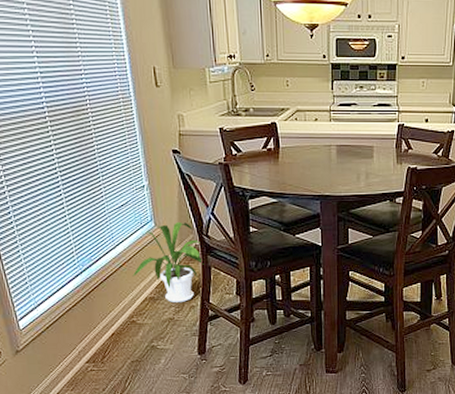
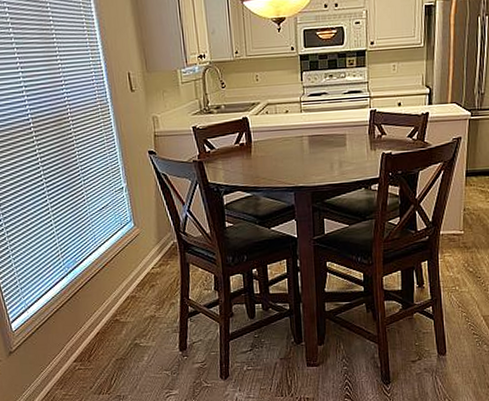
house plant: present [132,221,204,302] -> none [114,220,182,300]

